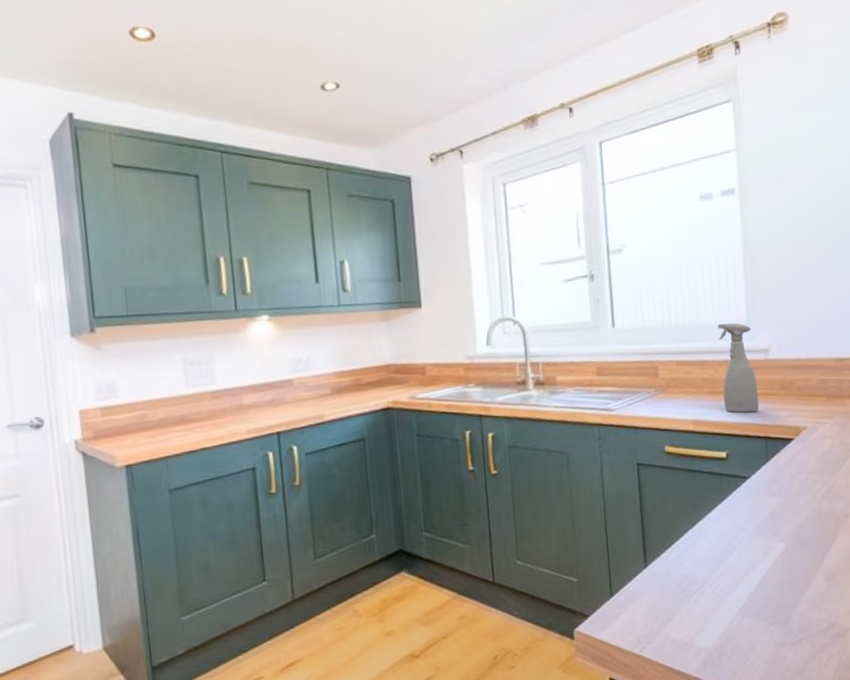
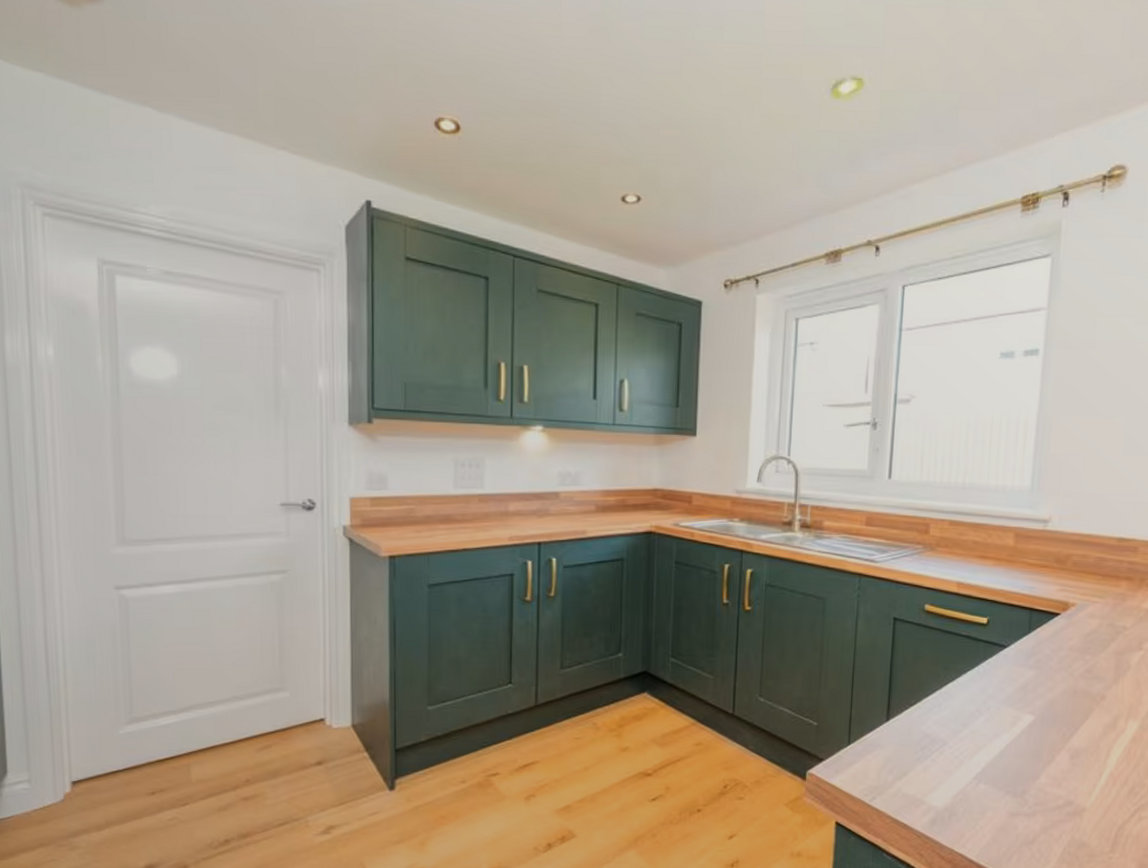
spray bottle: present [717,323,759,413] -> none [992,488,1034,582]

